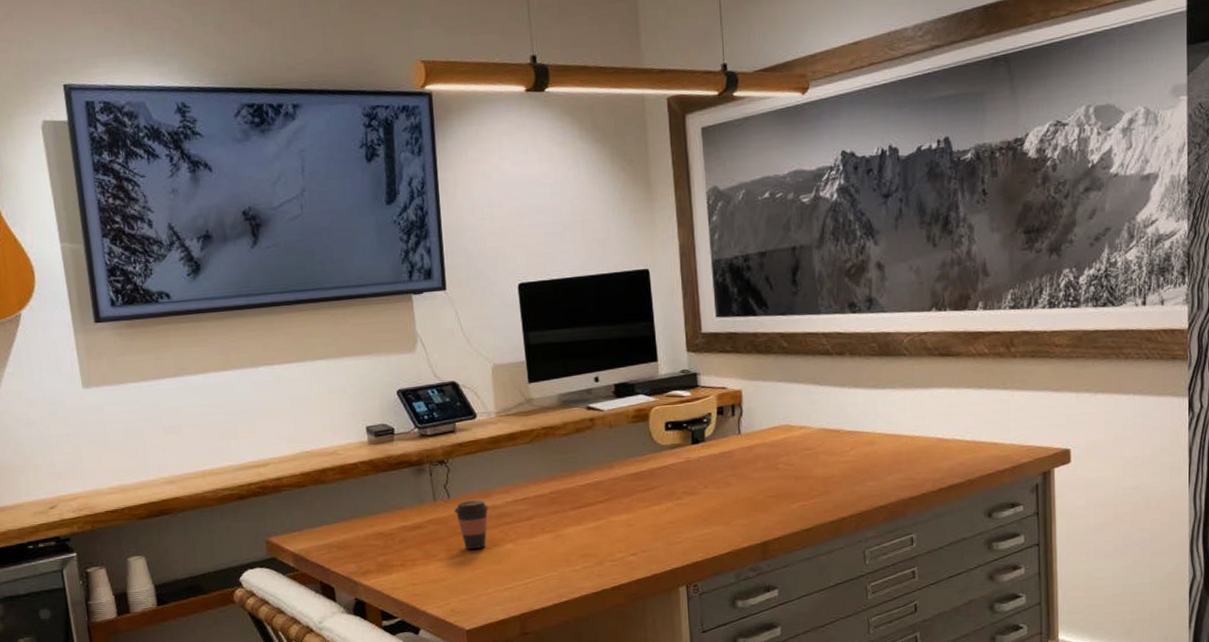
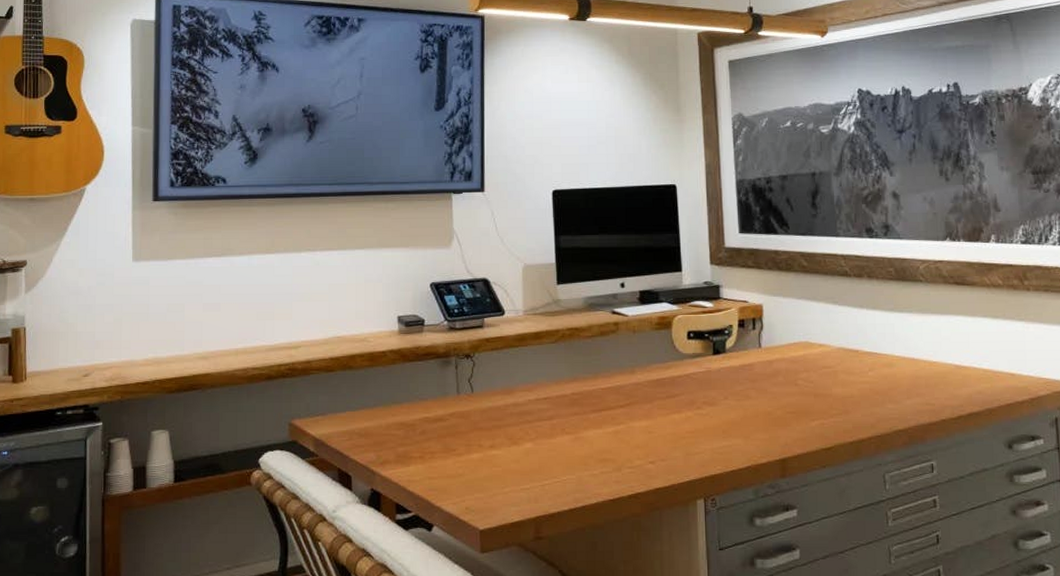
coffee cup: present [453,500,489,550] -> none [476,396,511,447]

